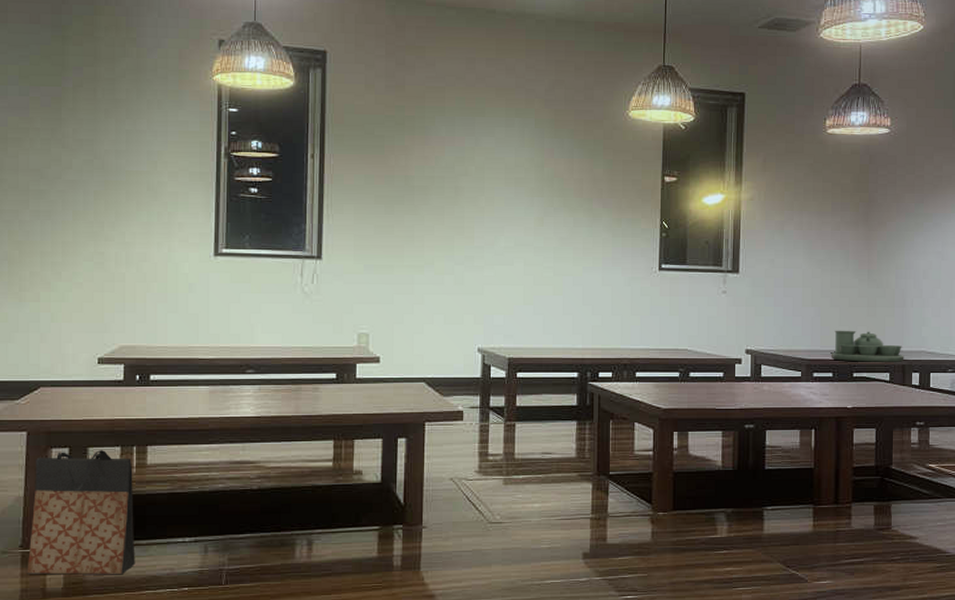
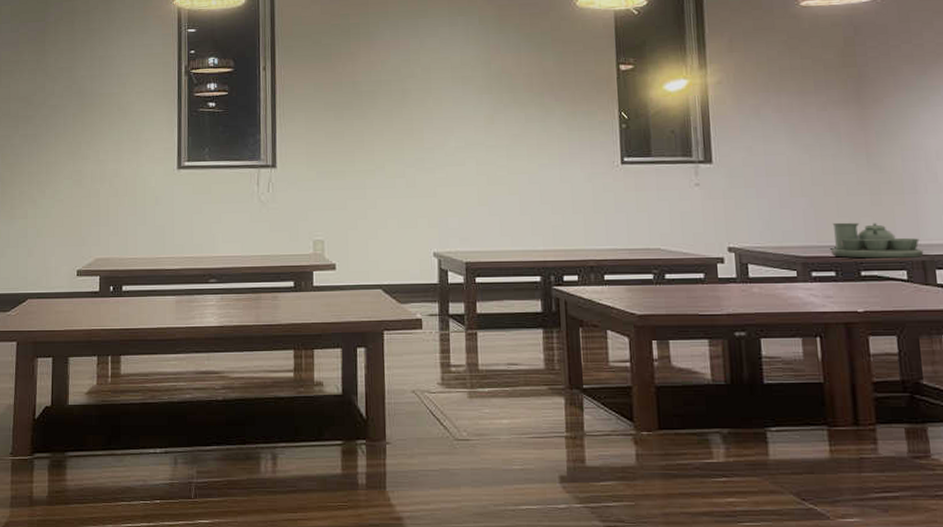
bag: present [27,450,135,575] -> none [16,360,111,485]

